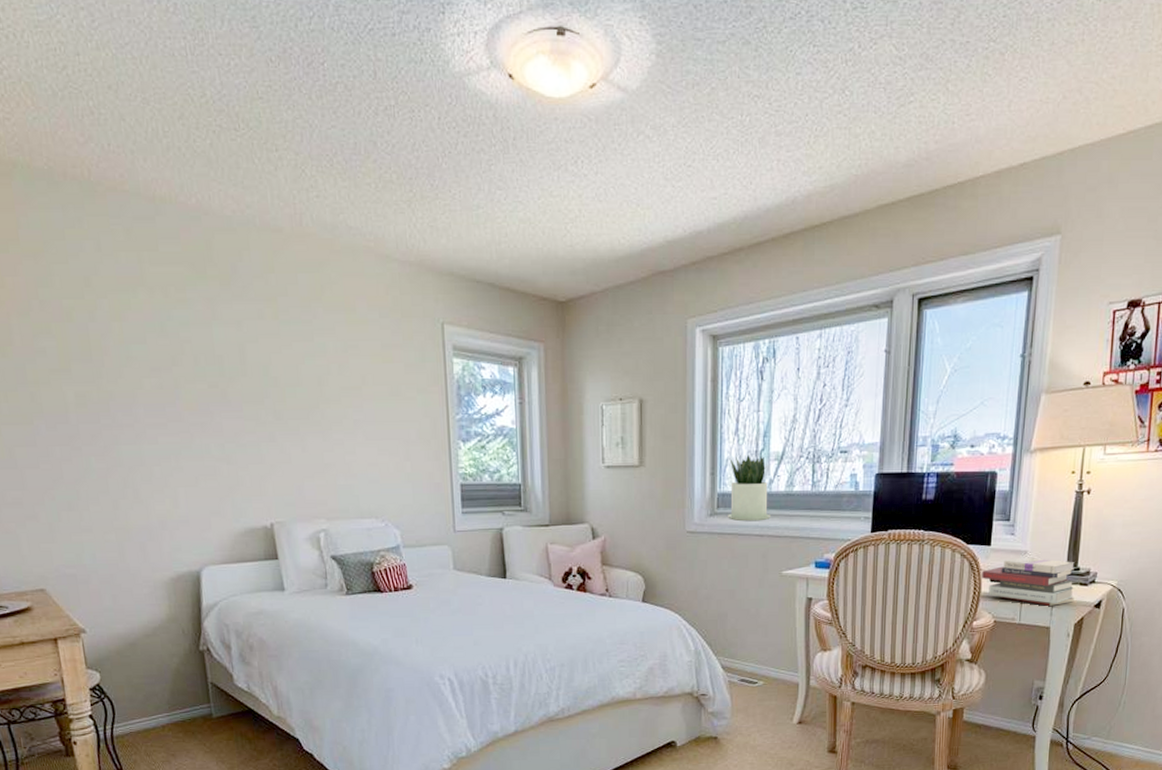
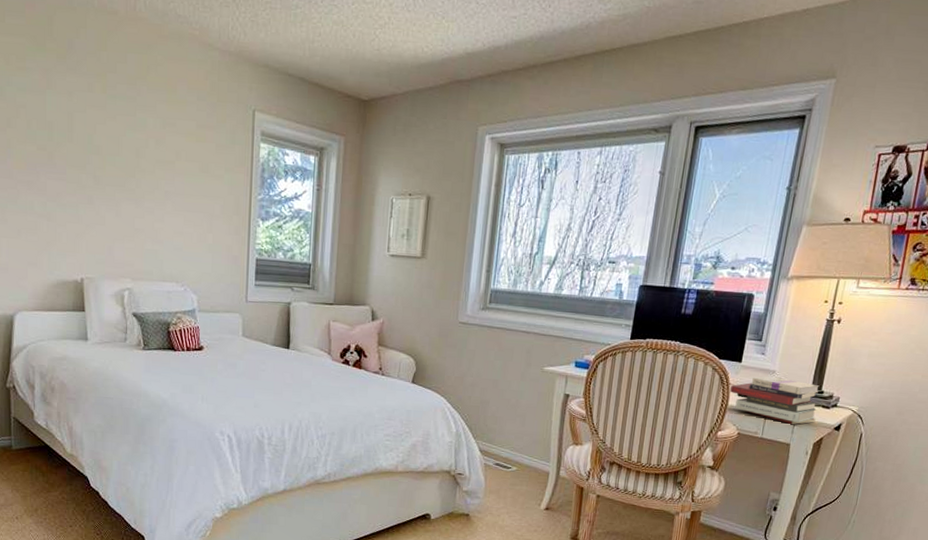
planter: present [727,455,770,522] -> none [497,256,539,319]

